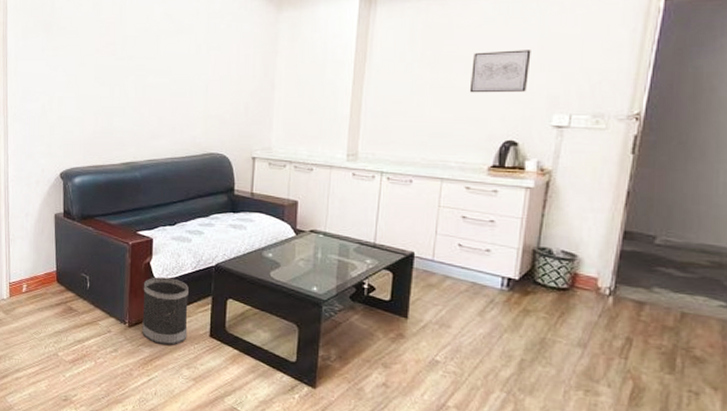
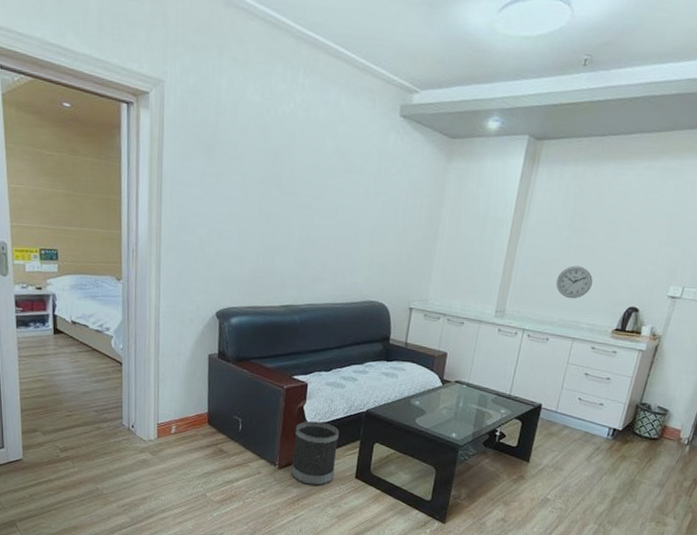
wall clock: none [413,102,457,137] -> present [556,266,593,299]
wall art: present [469,50,531,93] -> none [607,222,662,263]

